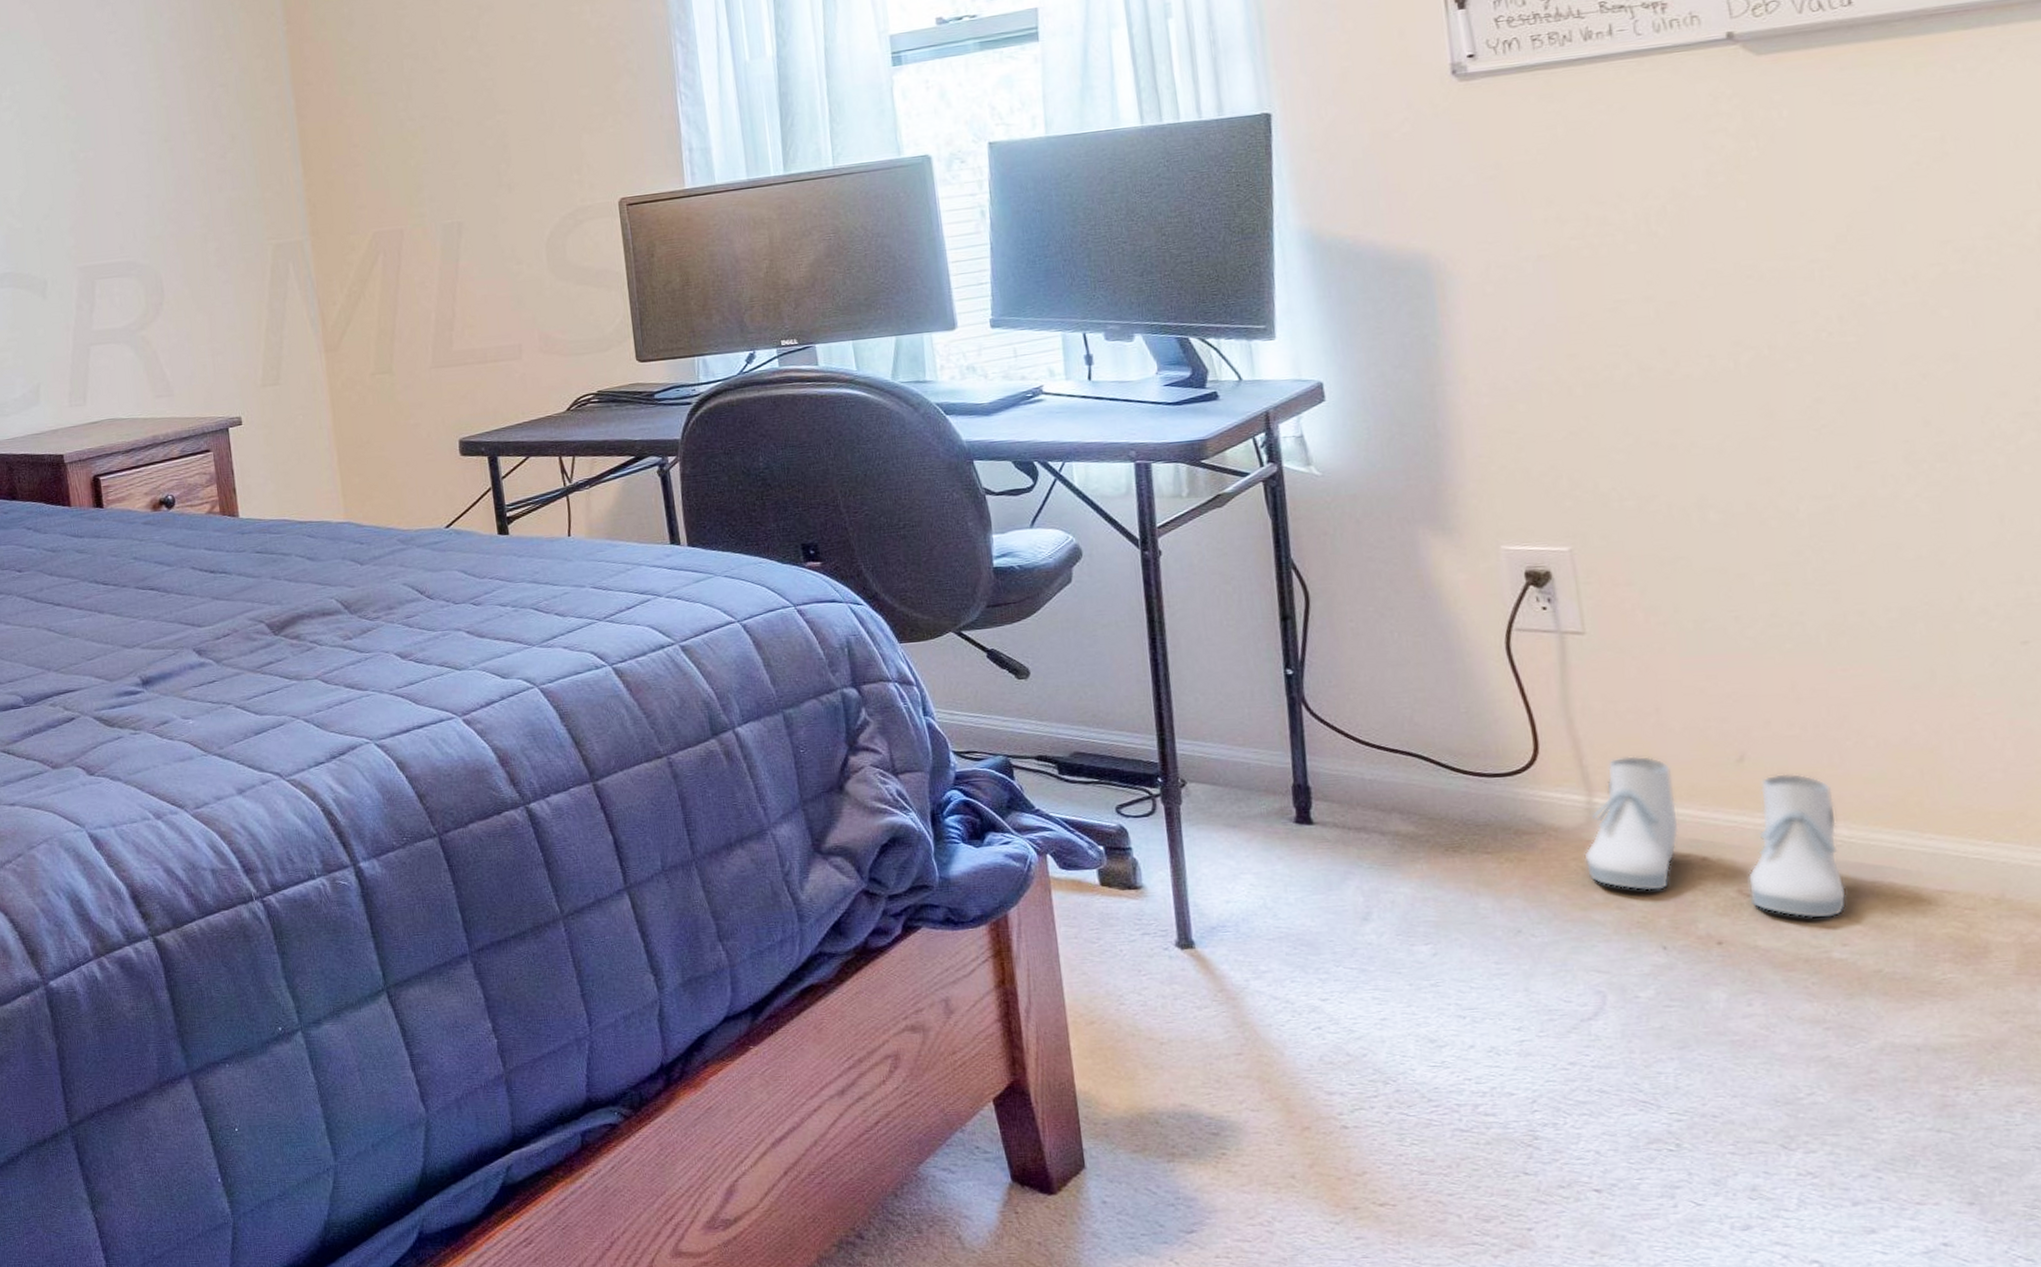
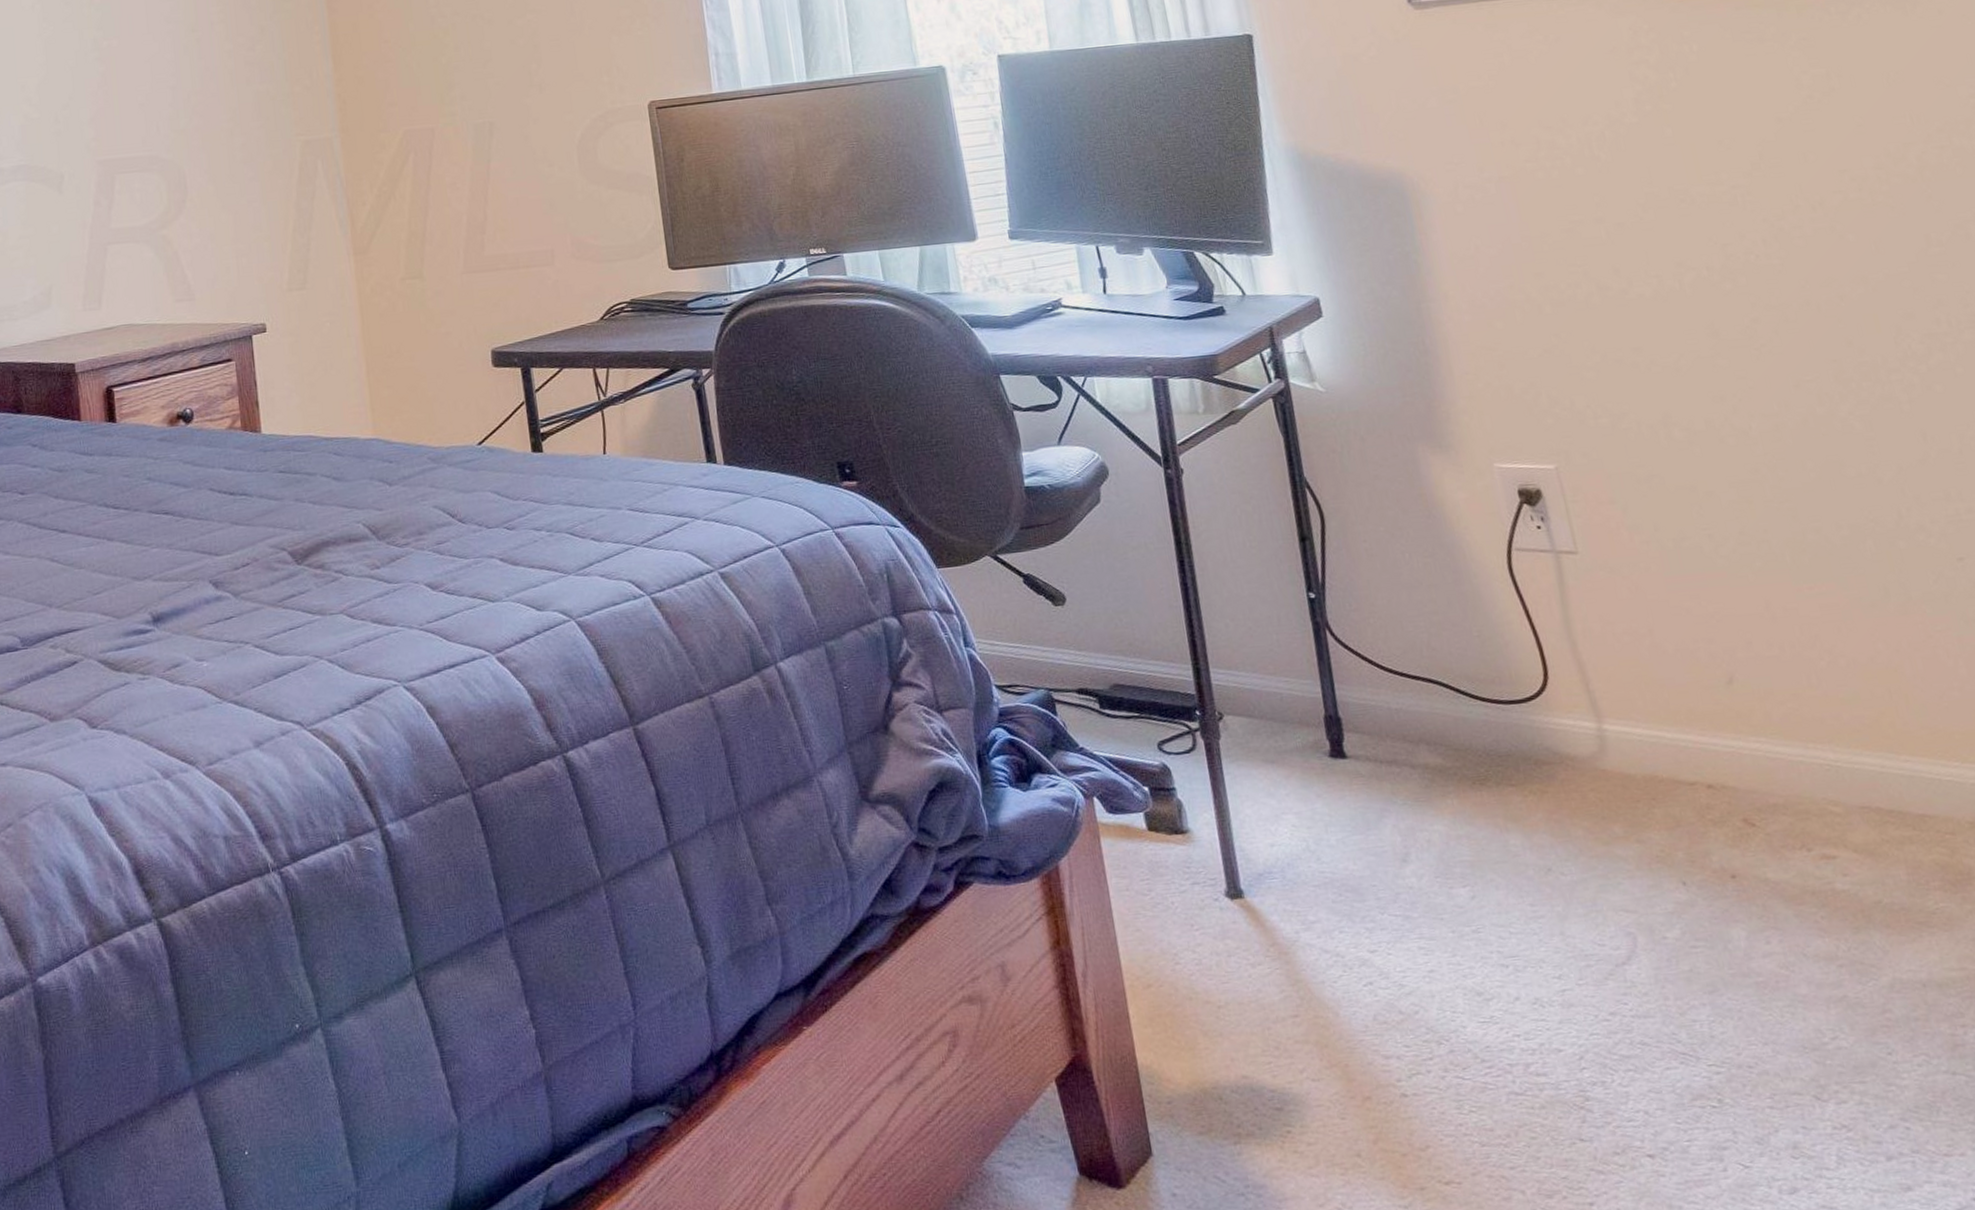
boots: present [1584,755,1847,919] -> none [1600,679,1842,848]

